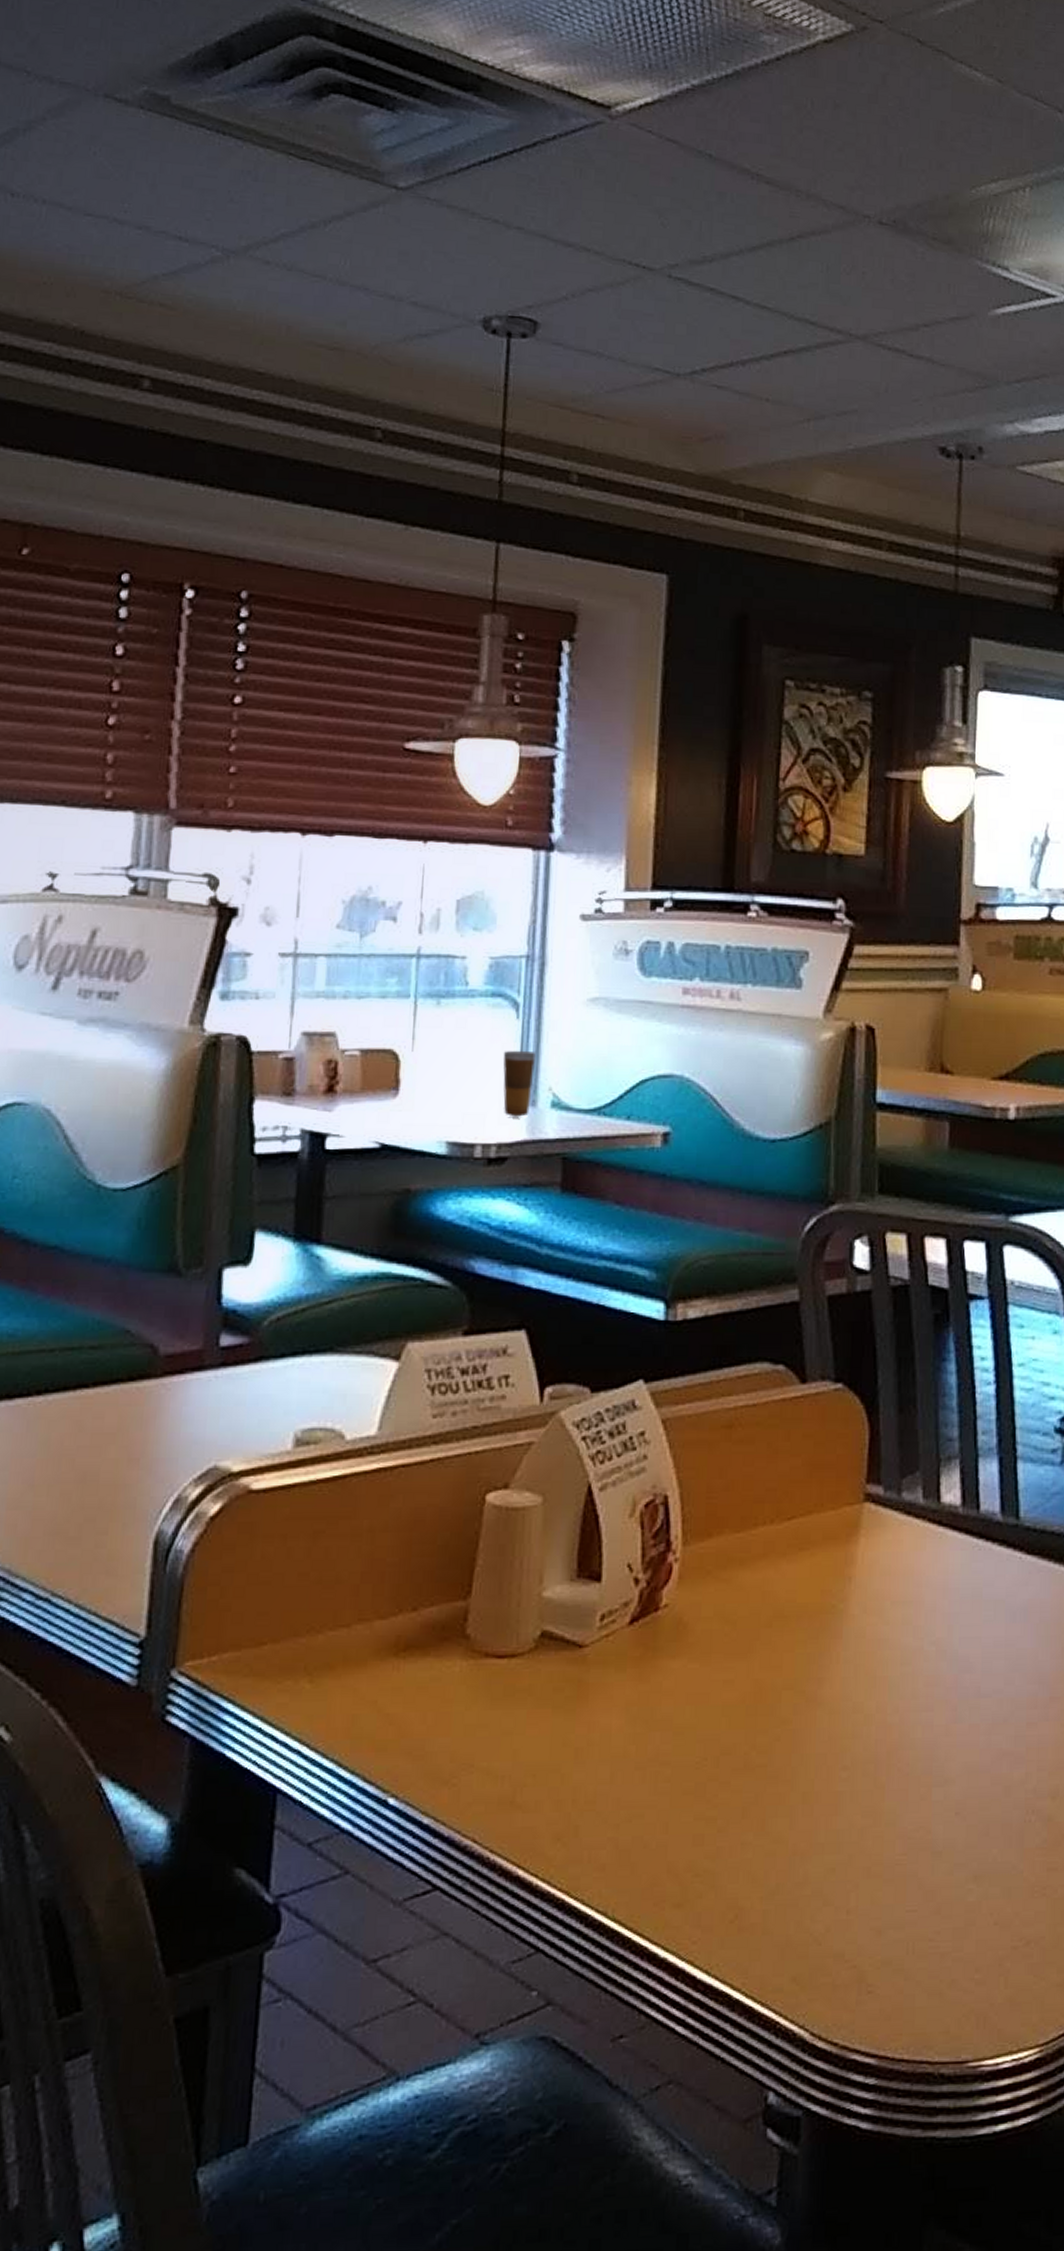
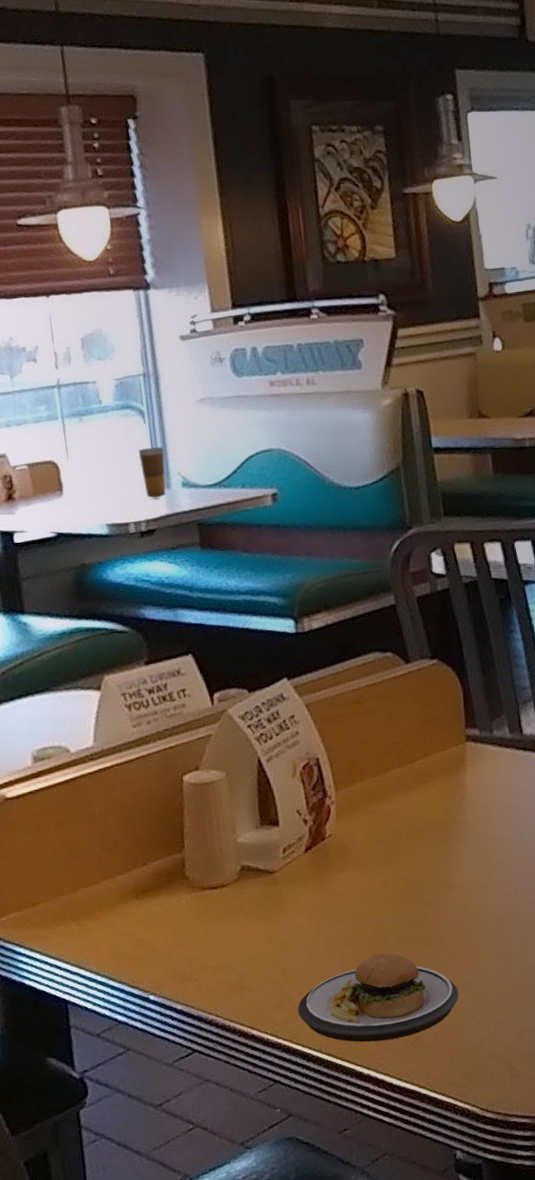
burger: none [584,1785,805,1912] -> present [298,953,459,1043]

